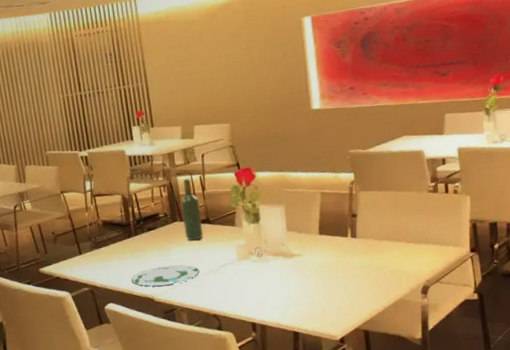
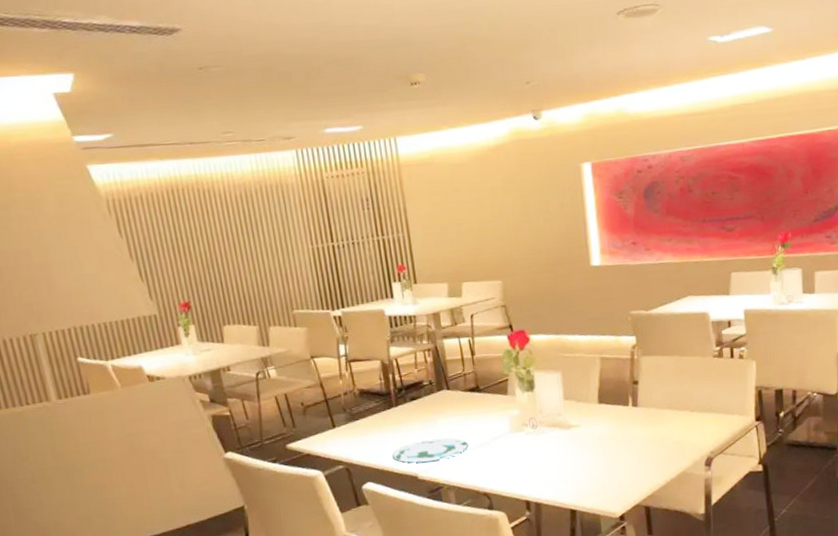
wine bottle: present [180,178,203,241] -> none [447,341,472,412]

